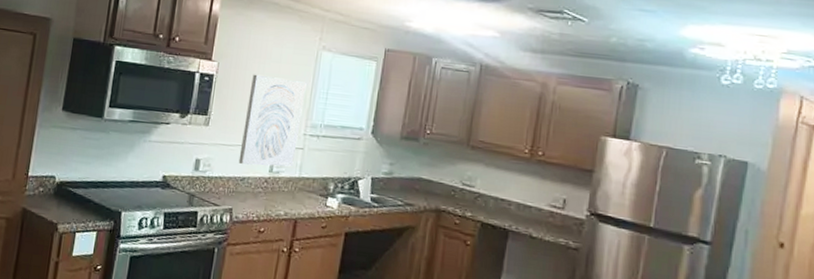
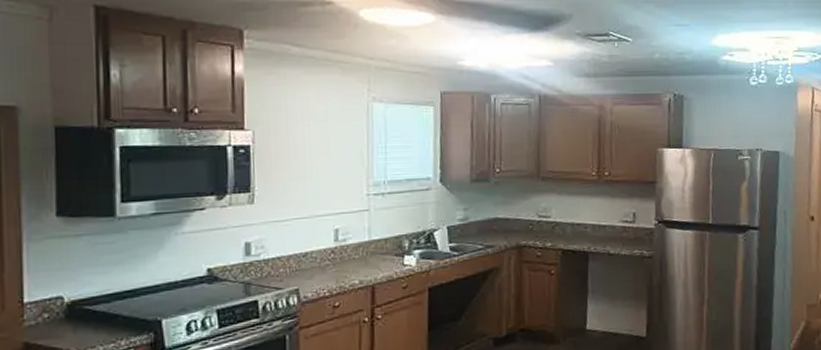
wall art: present [238,74,307,167] -> none [296,138,362,240]

